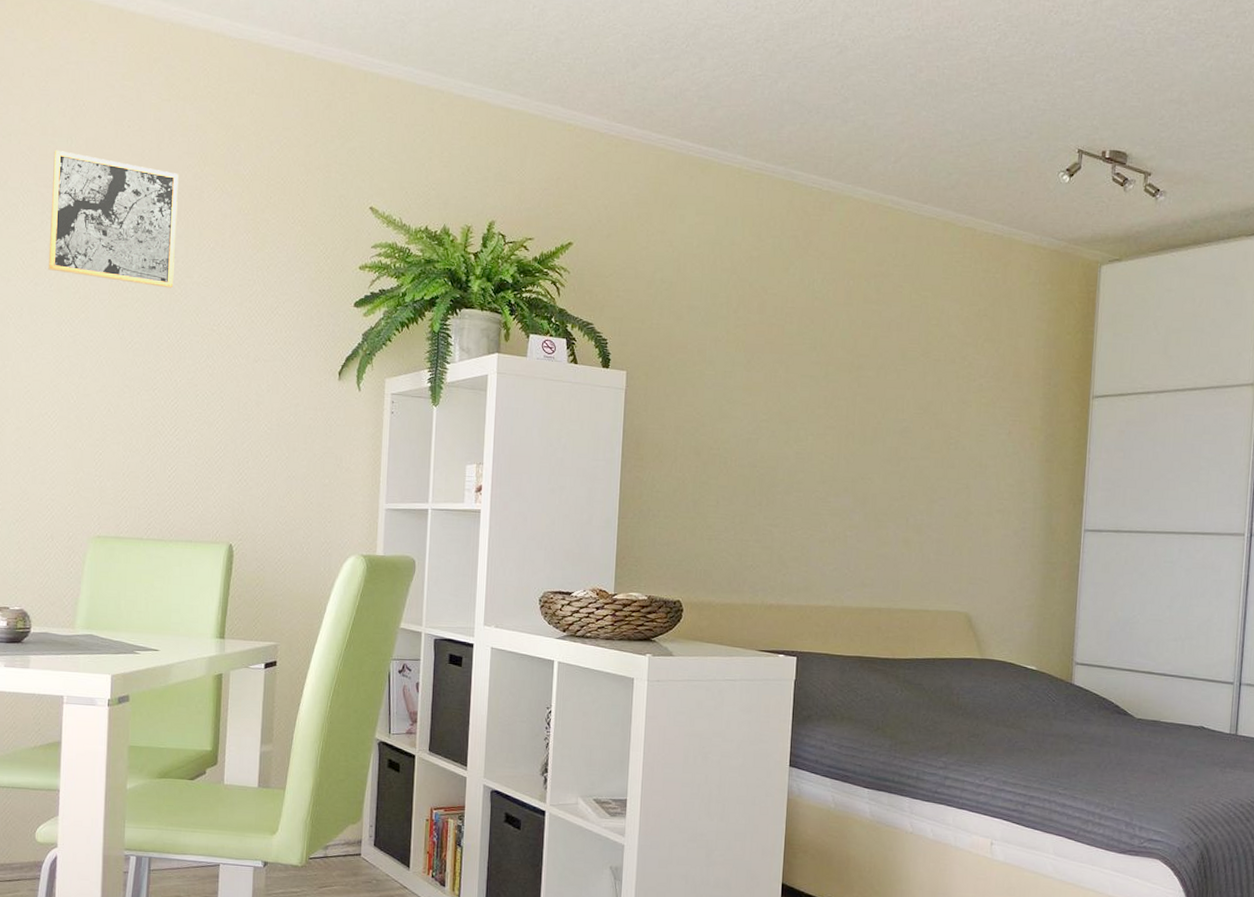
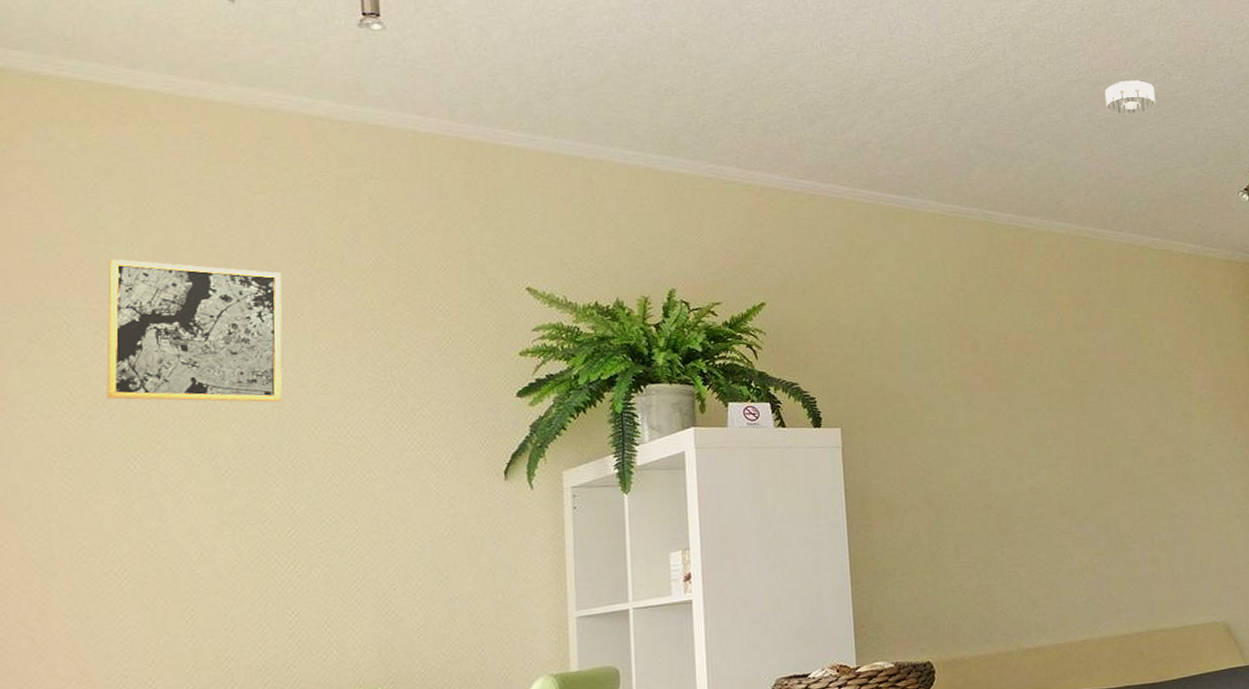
smoke detector: none [931,40,987,79] -> present [1104,80,1156,115]

